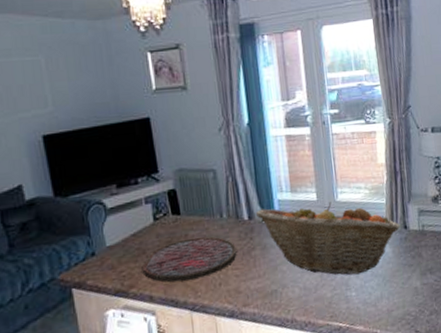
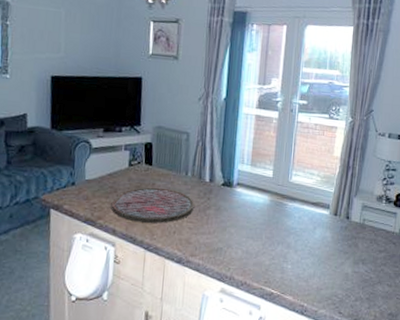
fruit basket: present [255,202,401,275] -> none [216,175,344,250]

